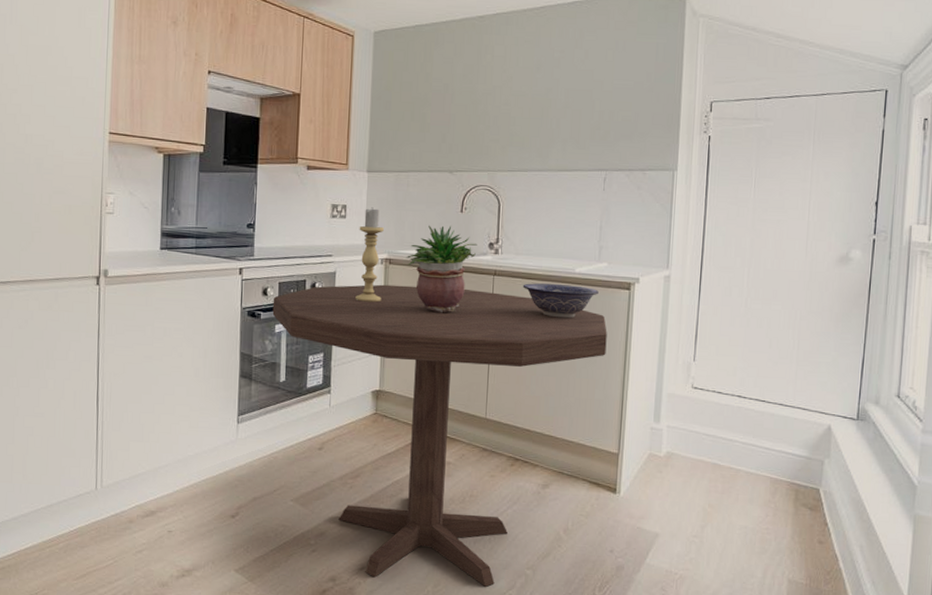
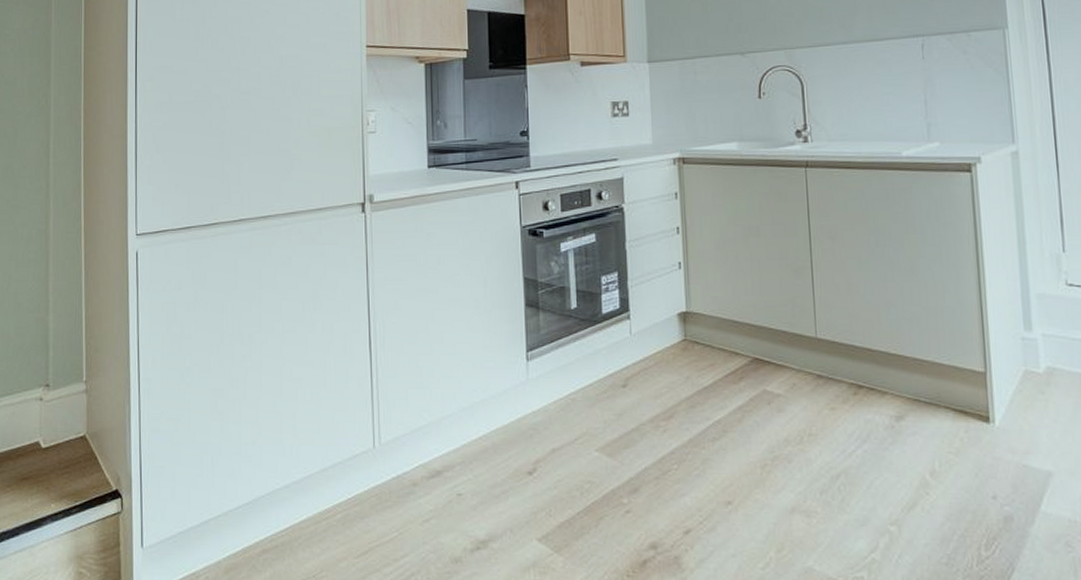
dining table: present [272,284,607,587] -> none [555,185,953,549]
candle holder: present [355,207,384,303] -> none [644,101,678,209]
potted plant: present [406,225,477,313] -> none [701,115,782,216]
decorative bowl: present [522,283,599,319] -> none [841,171,933,212]

